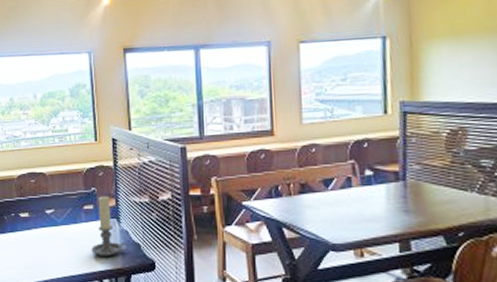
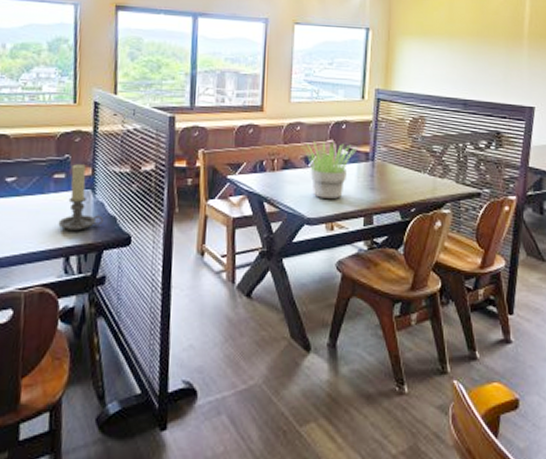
potted plant: none [317,162,383,224] -> present [300,141,356,200]

